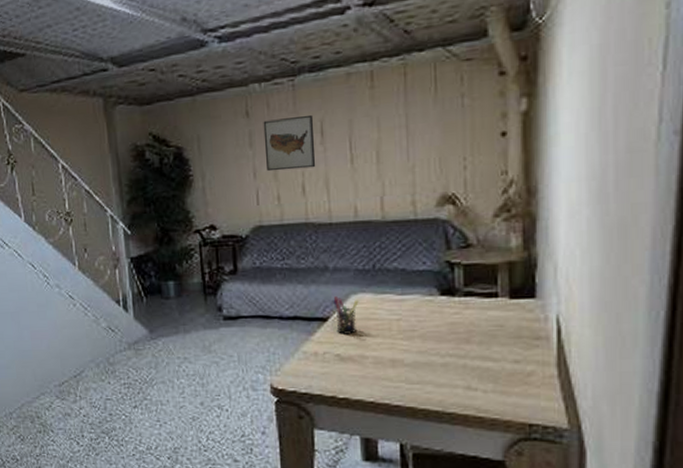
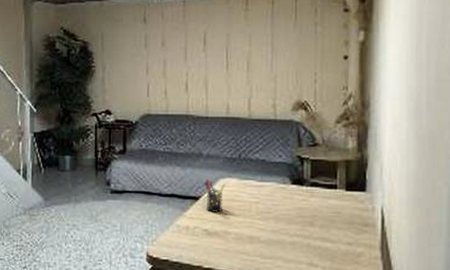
wall art: present [263,114,316,172] -> none [157,26,199,70]

